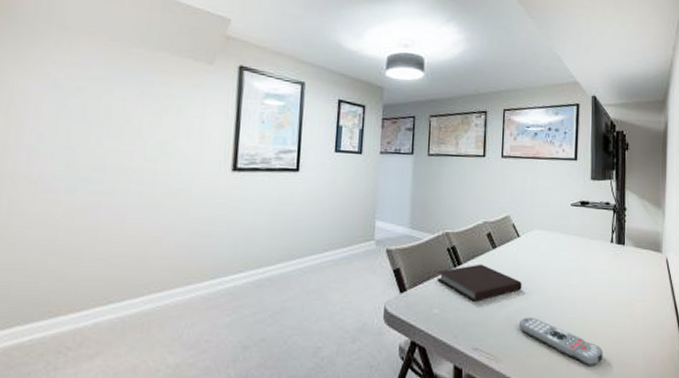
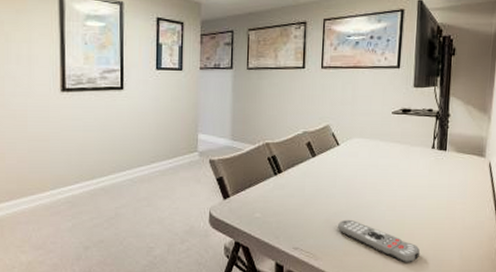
notebook: present [437,264,522,302] -> none [259,171,341,206]

